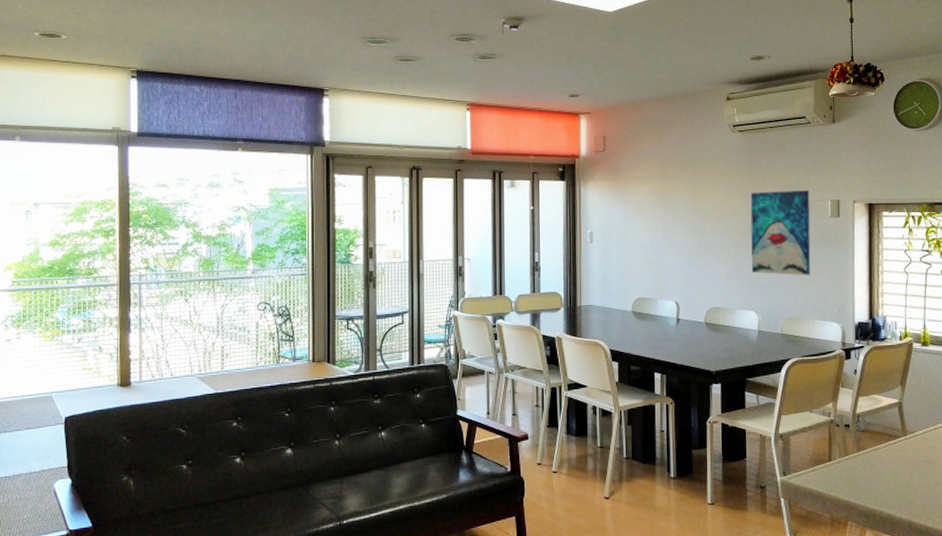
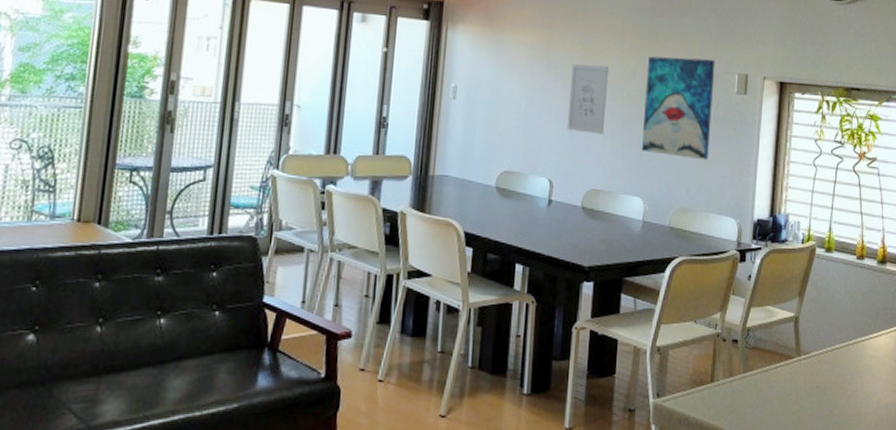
wall art: none [686,204,719,261] -> present [567,63,609,134]

